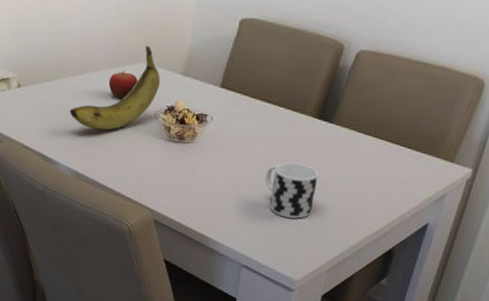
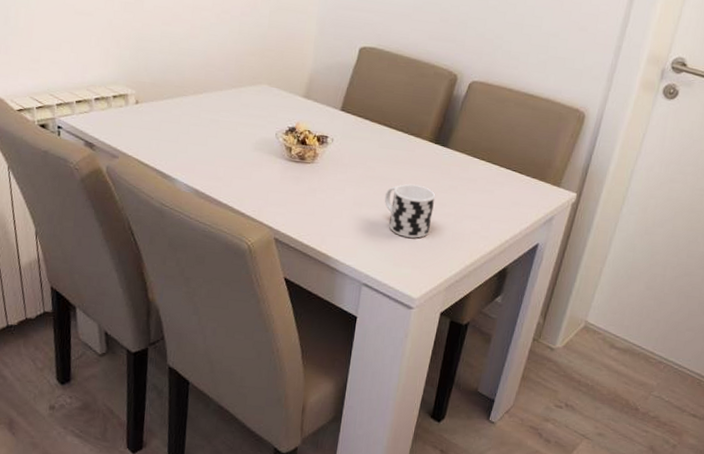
banana: present [70,45,161,131] -> none [189,68,282,149]
fruit: present [108,70,138,99] -> none [229,90,260,119]

